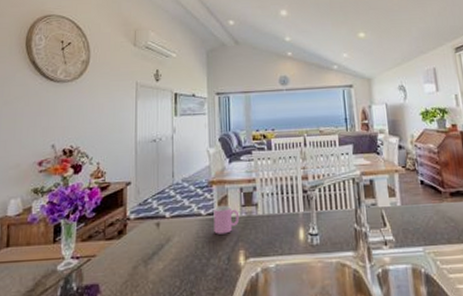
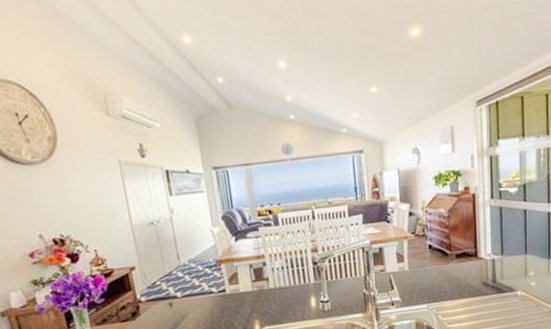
cup: present [213,205,240,234] -> none [225,281,252,309]

